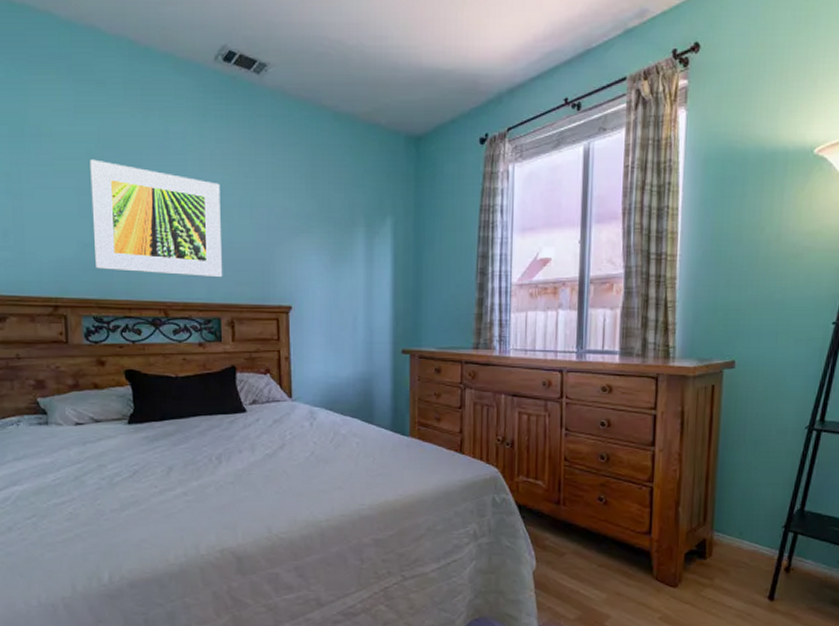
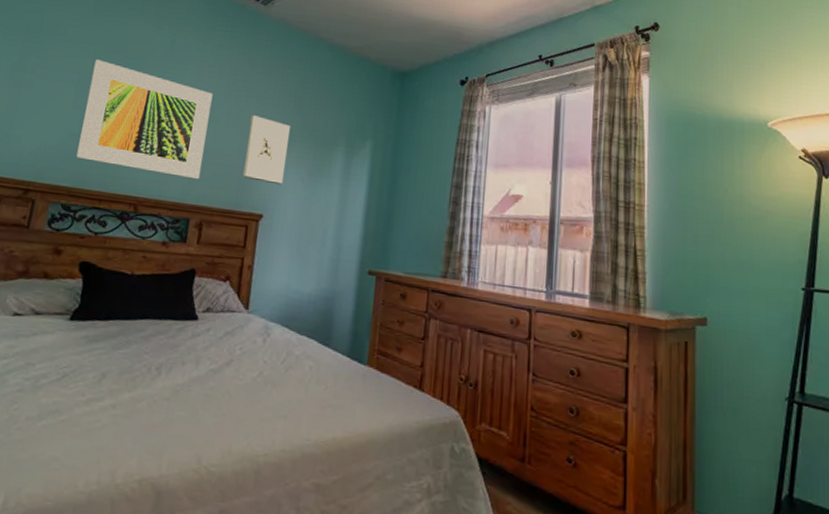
wall sculpture: none [263,203,307,274] -> present [243,115,290,185]

